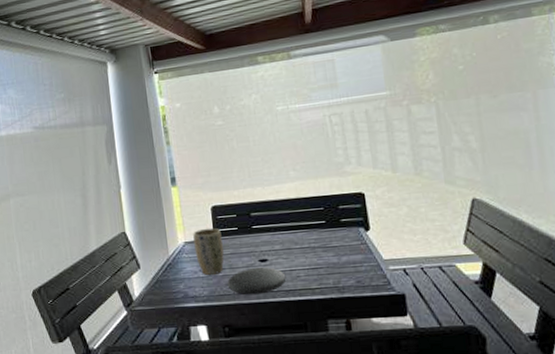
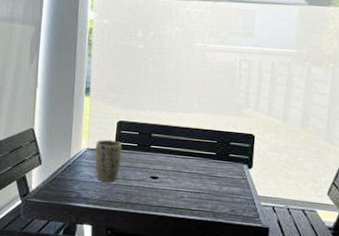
plate: present [227,267,286,295] -> none [118,182,171,207]

